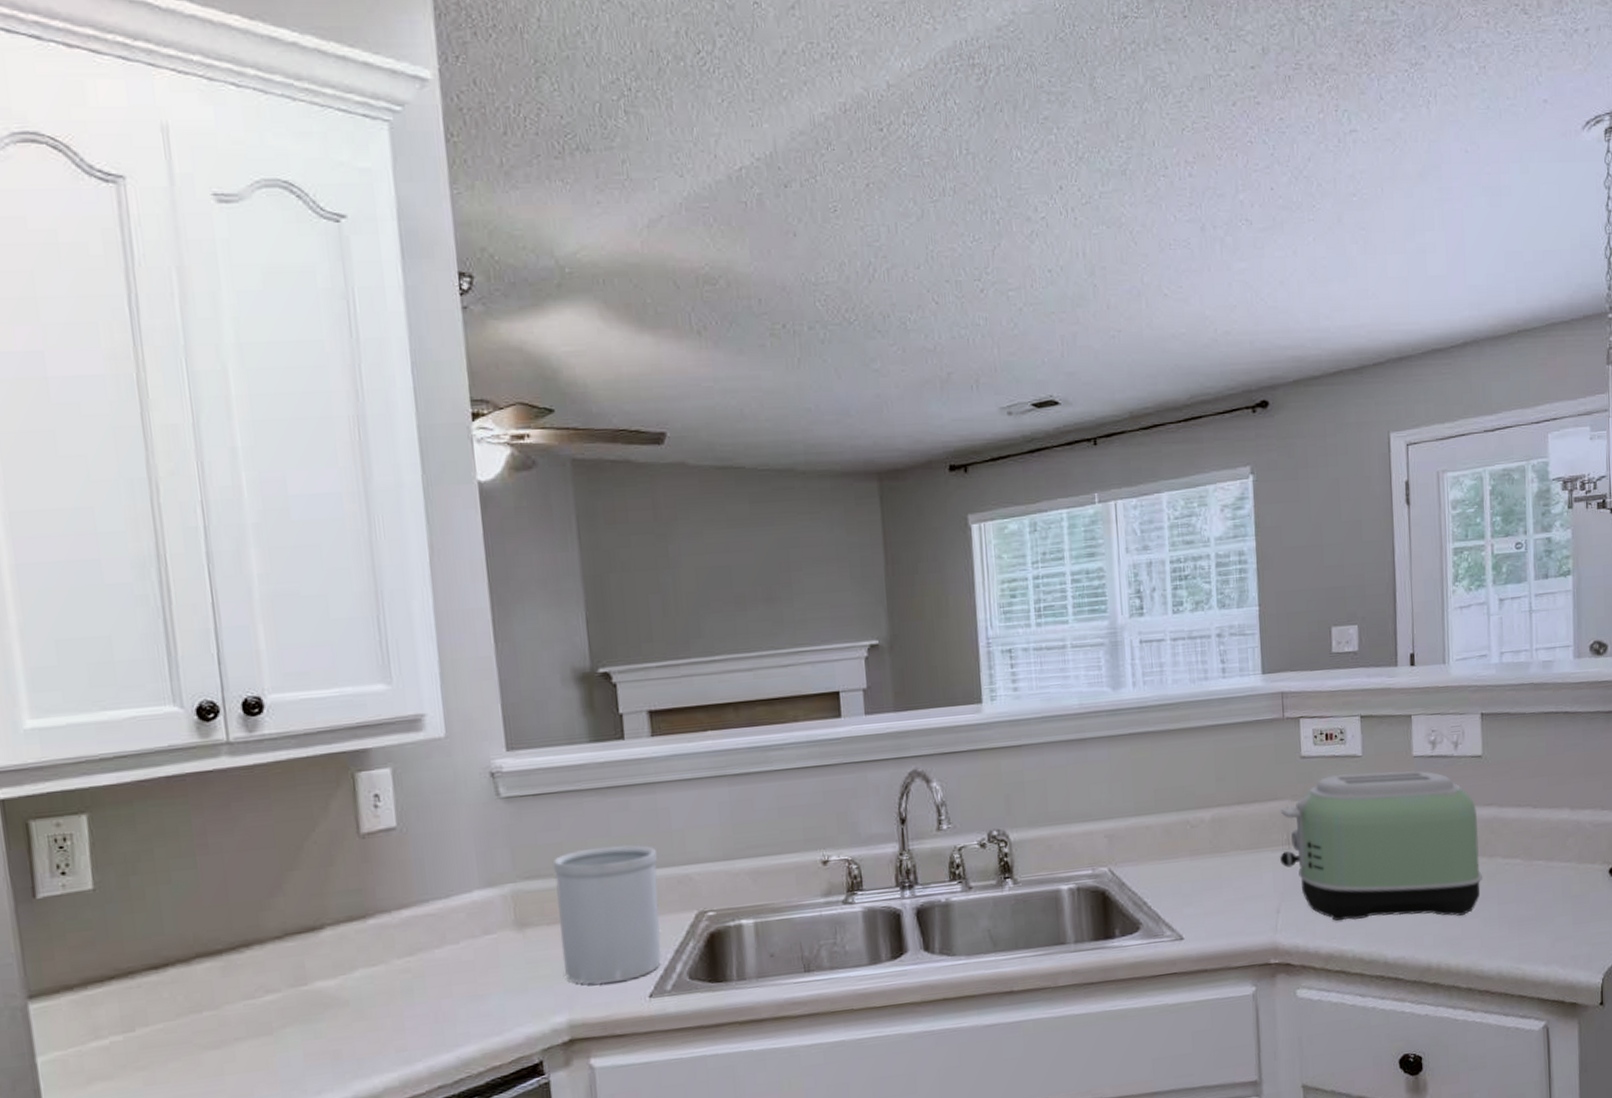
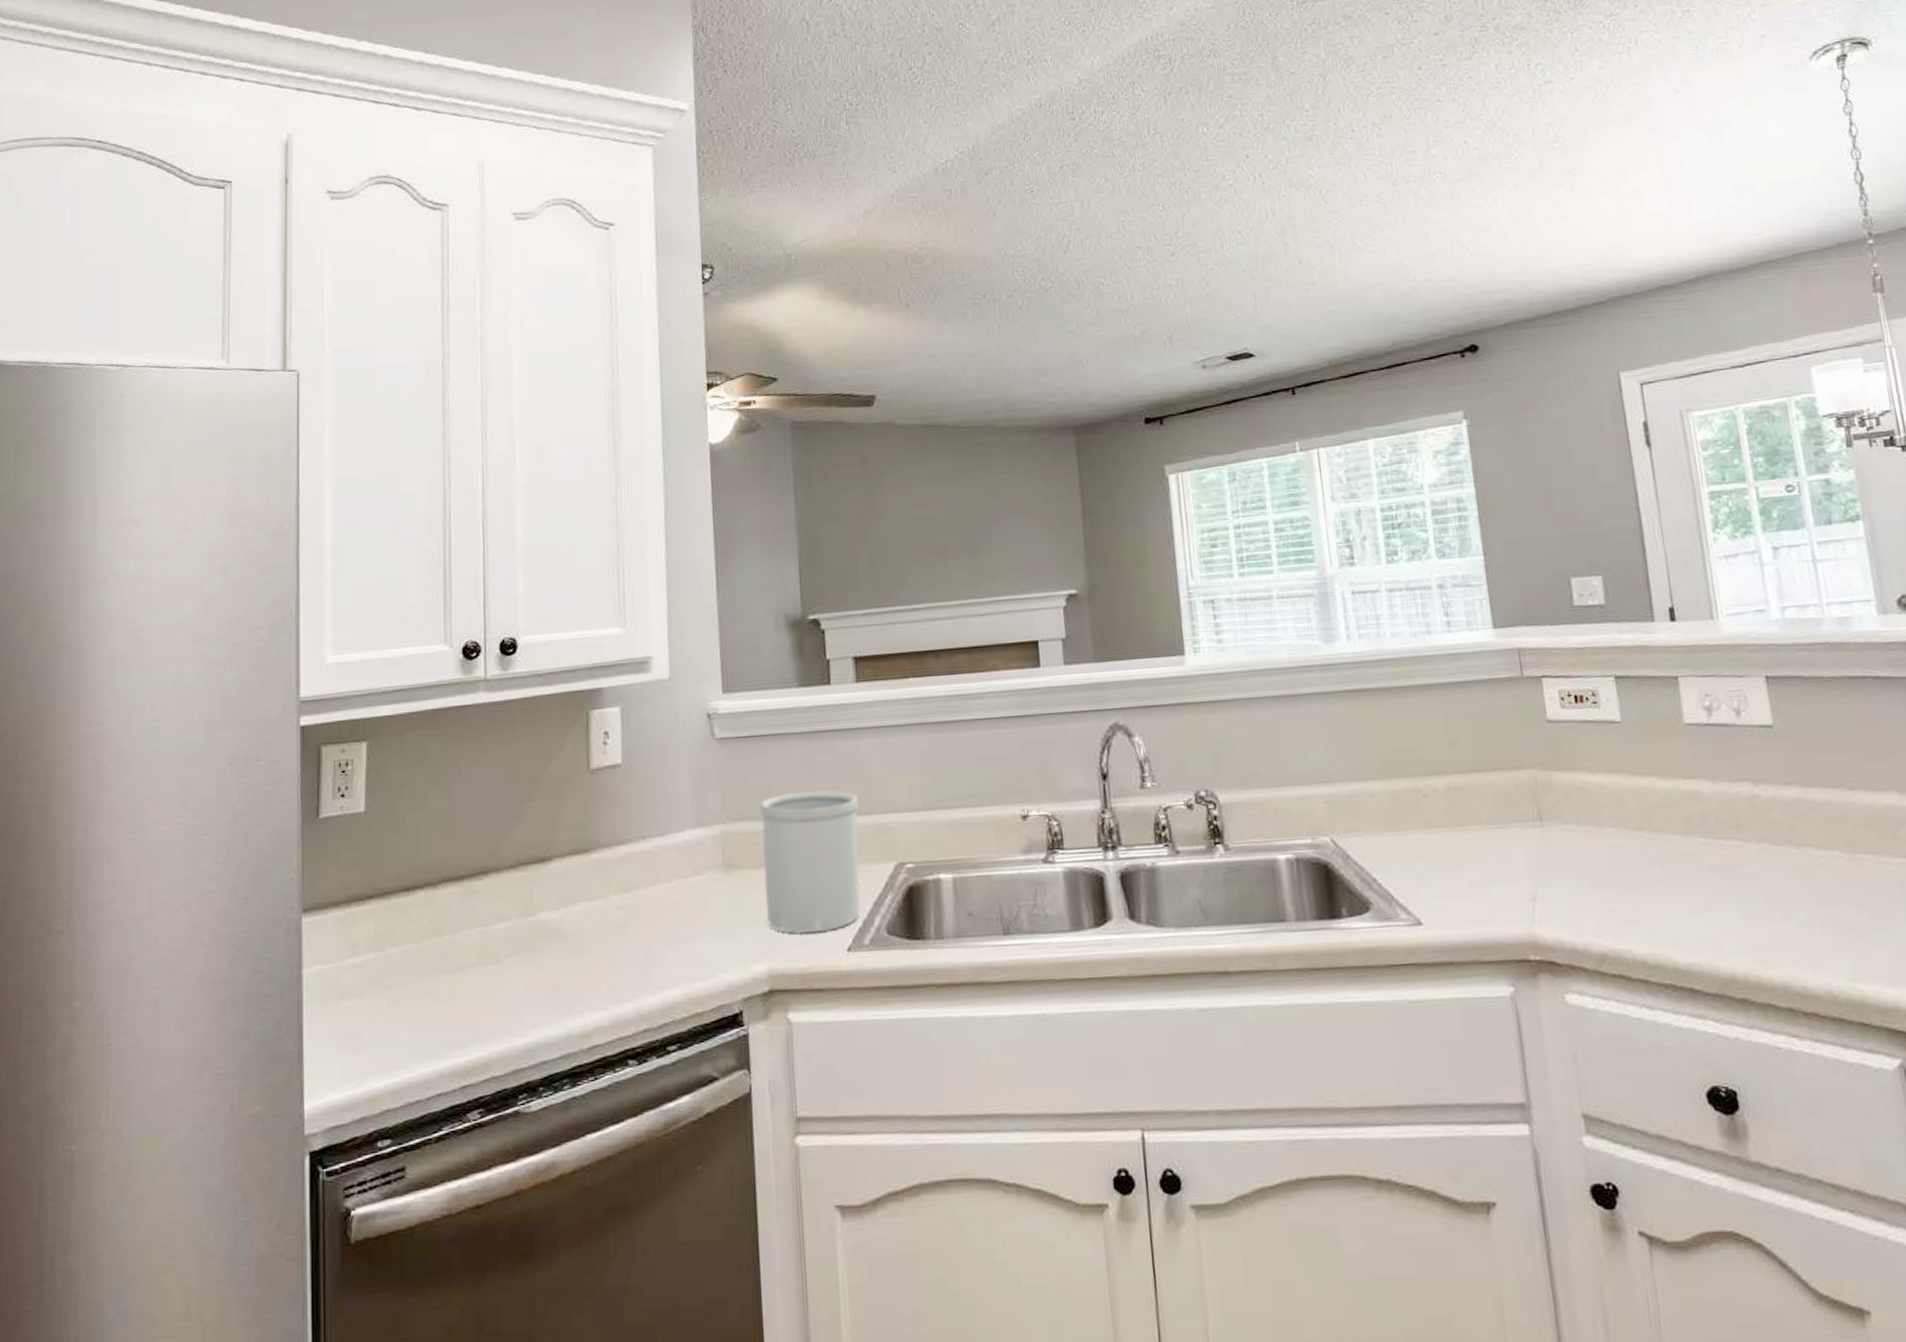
toaster: present [1279,771,1483,921] -> none [1528,741,1792,917]

